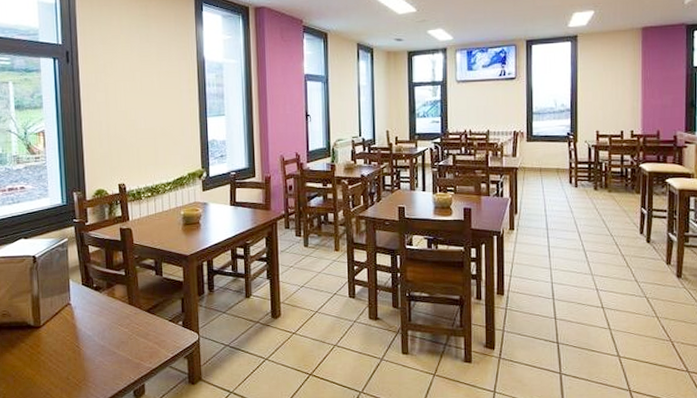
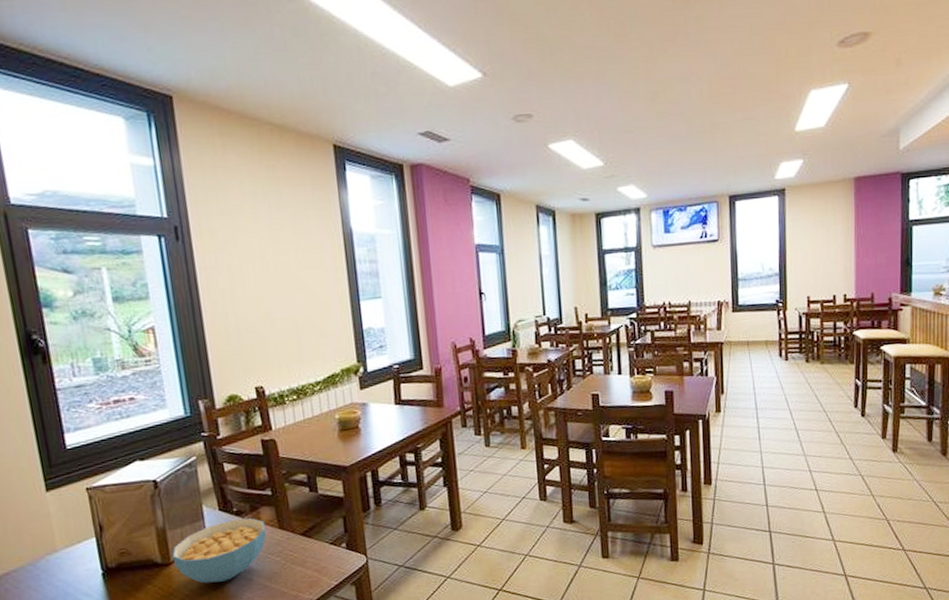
cereal bowl: none [42,293,119,346] -> present [172,518,267,584]

